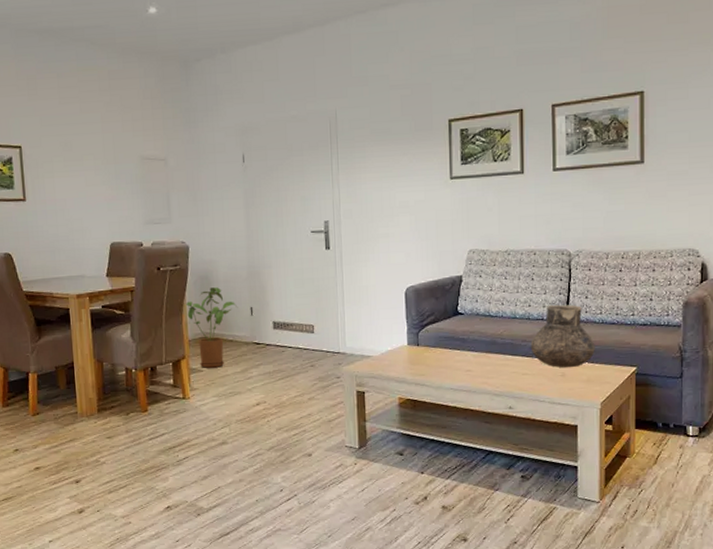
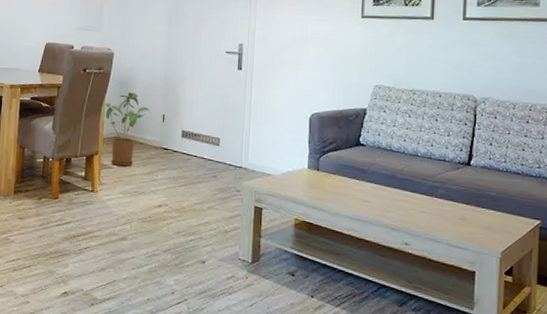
vase: present [530,304,595,368] -> none [430,147,498,213]

